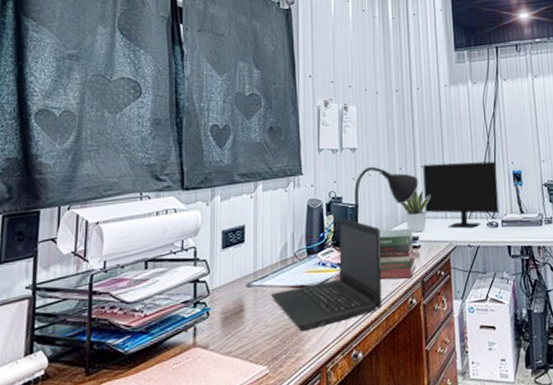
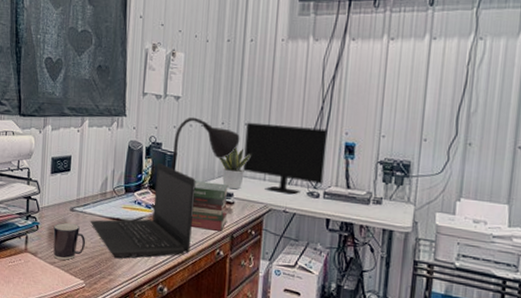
mug: none [227,300,267,347] -> present [53,222,86,260]

